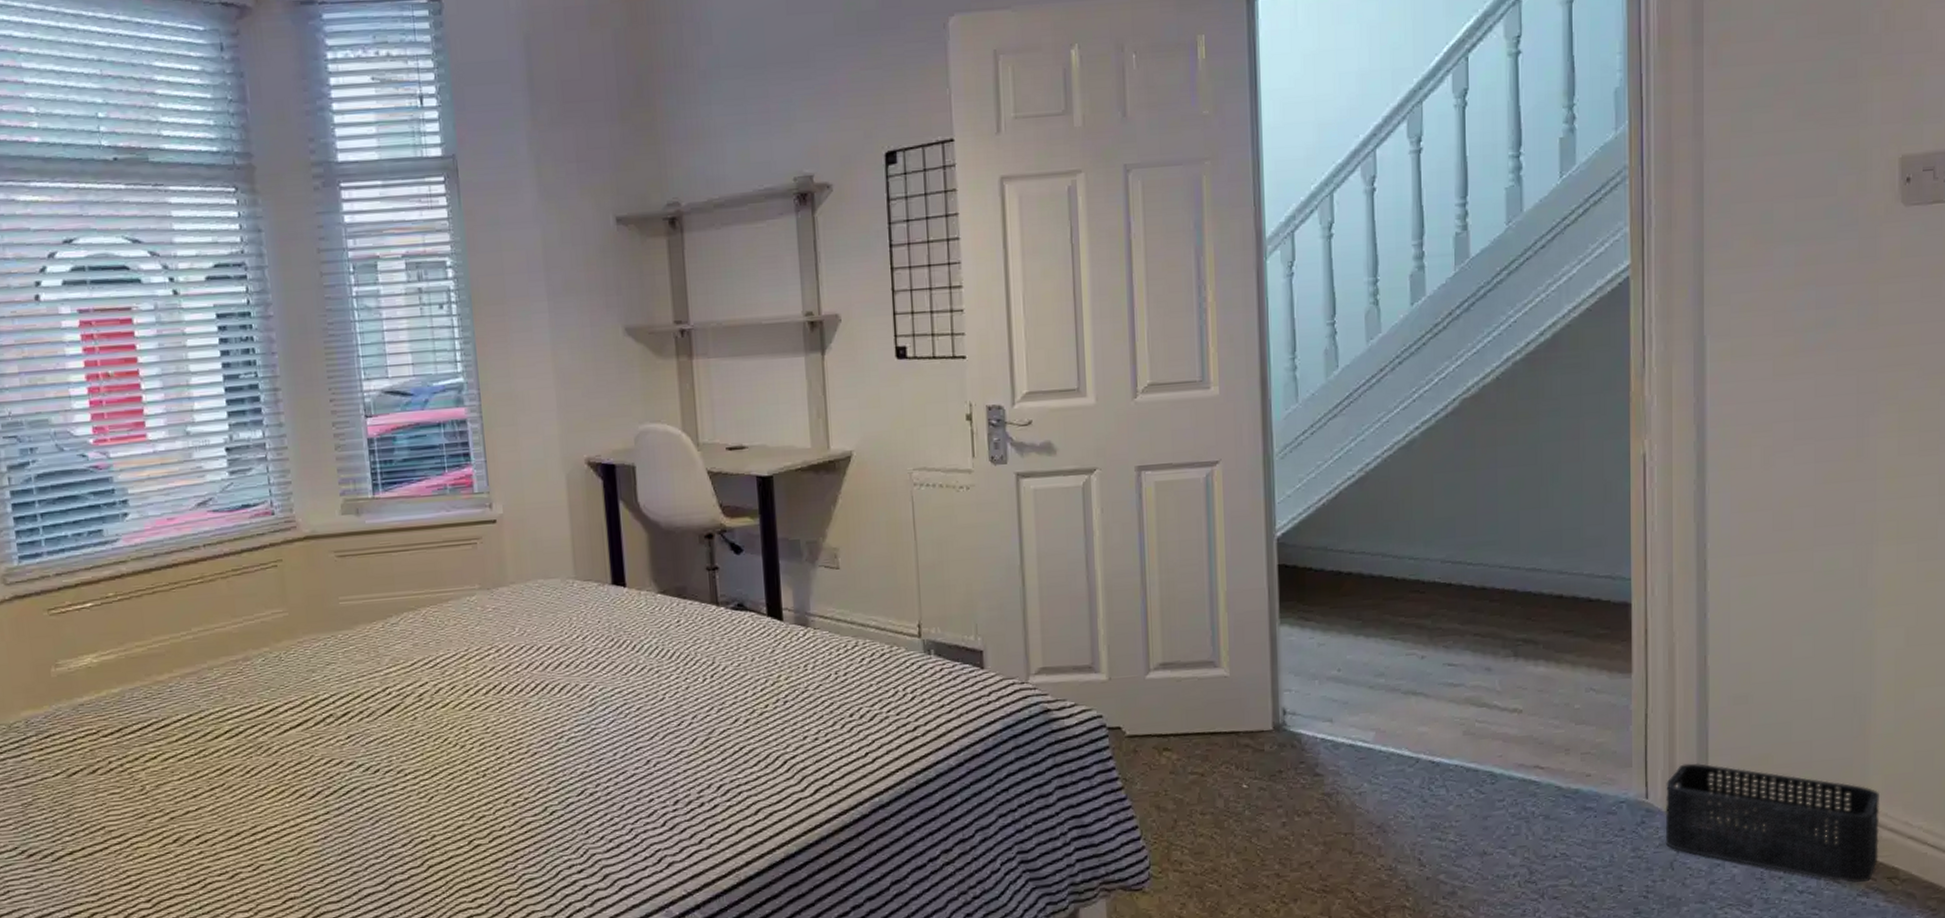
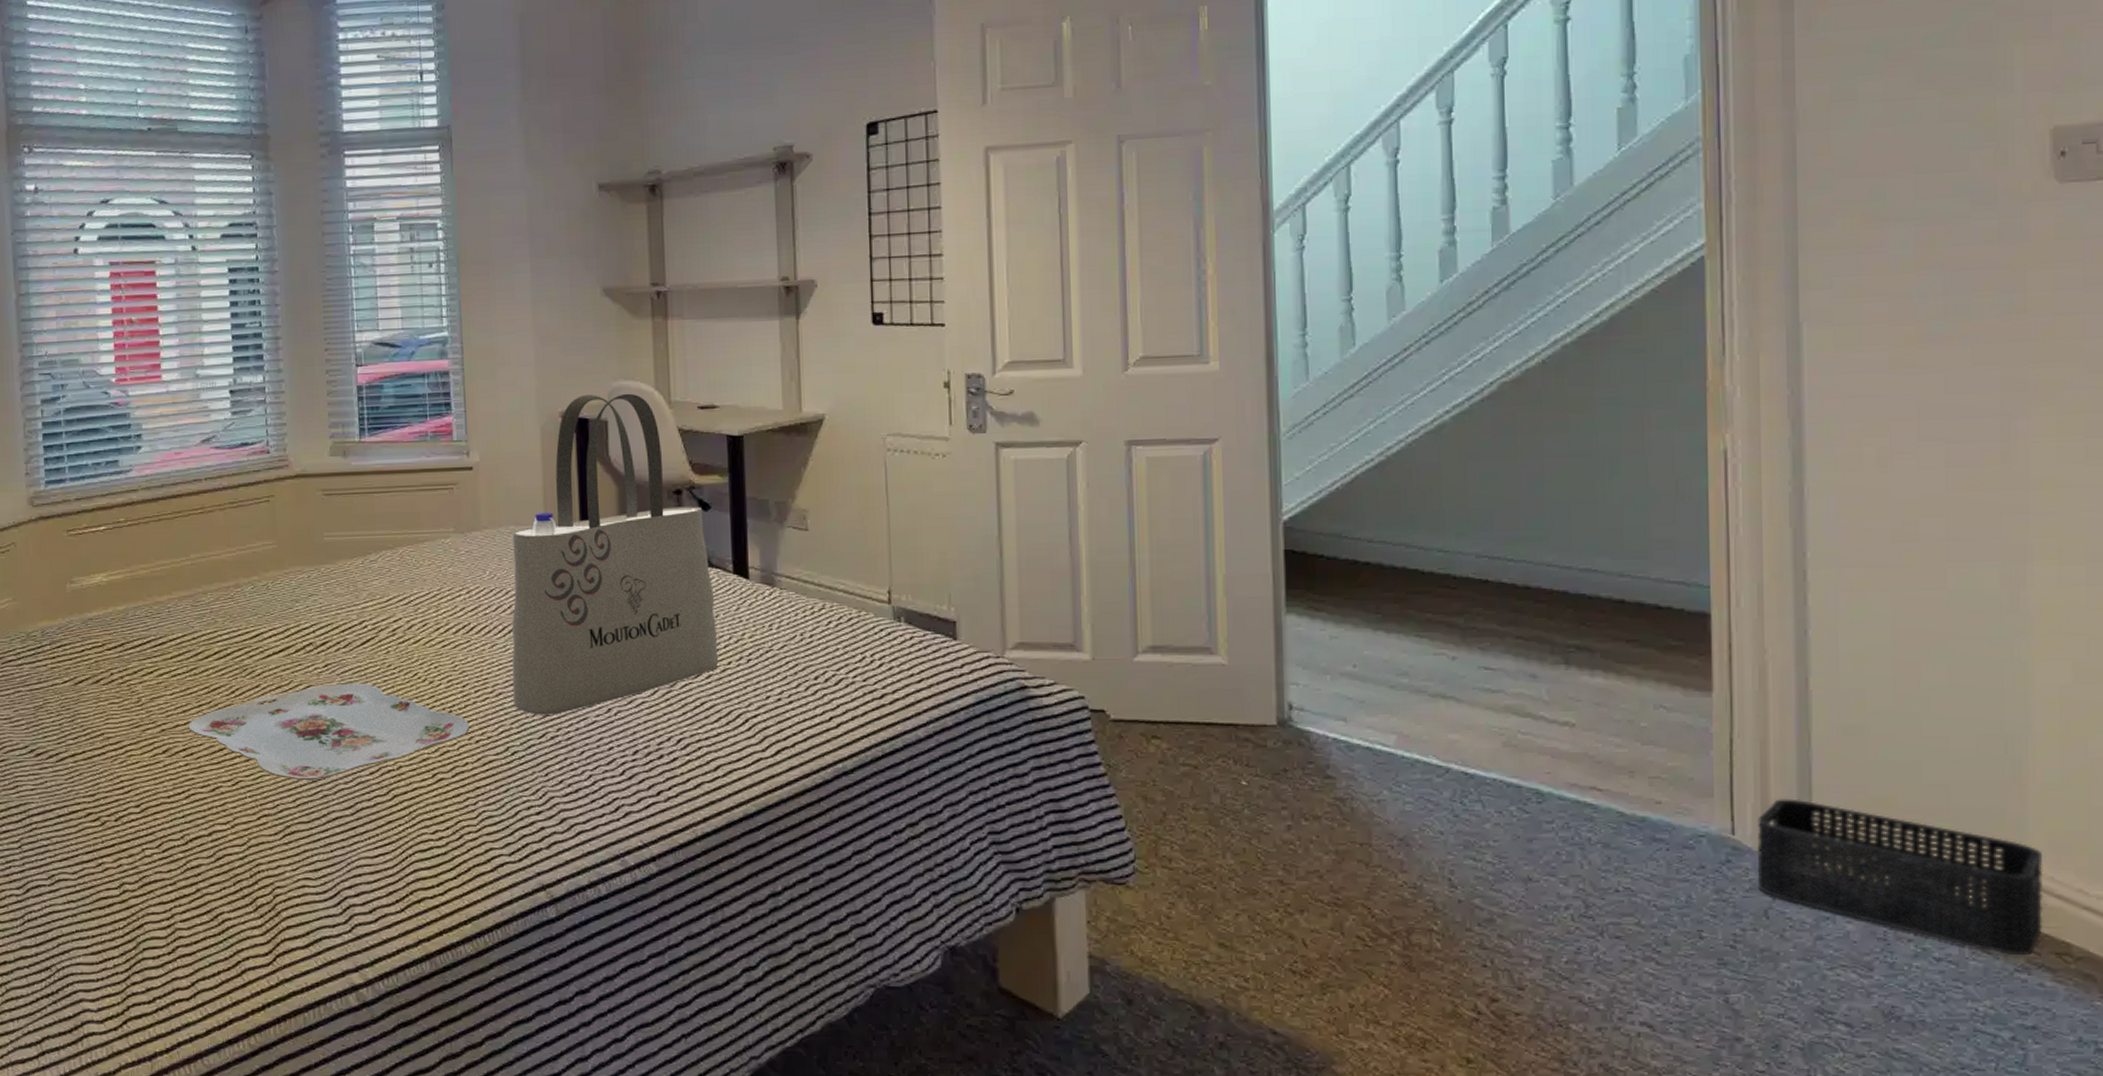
serving tray: none [200,752,505,860] -> present [188,683,469,781]
tote bag: none [541,436,756,773] -> present [511,393,719,715]

